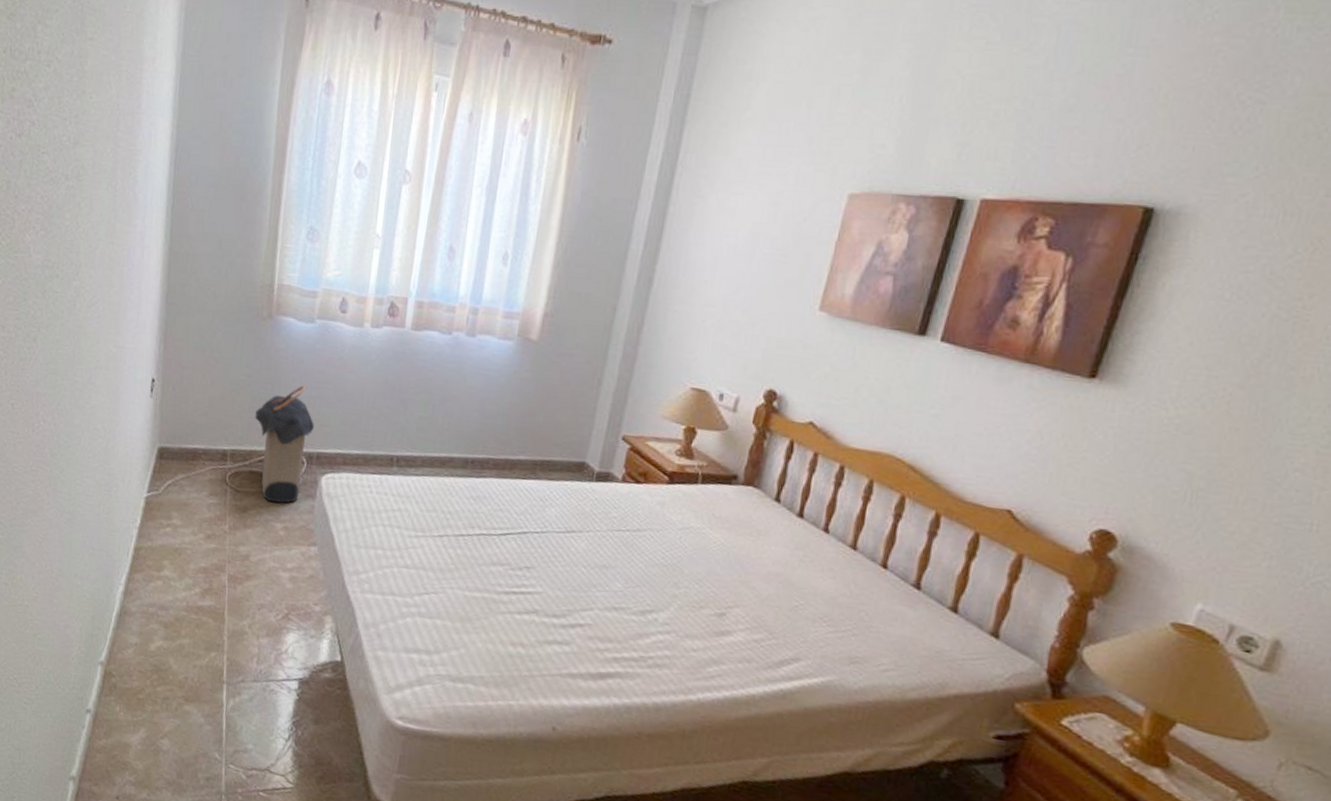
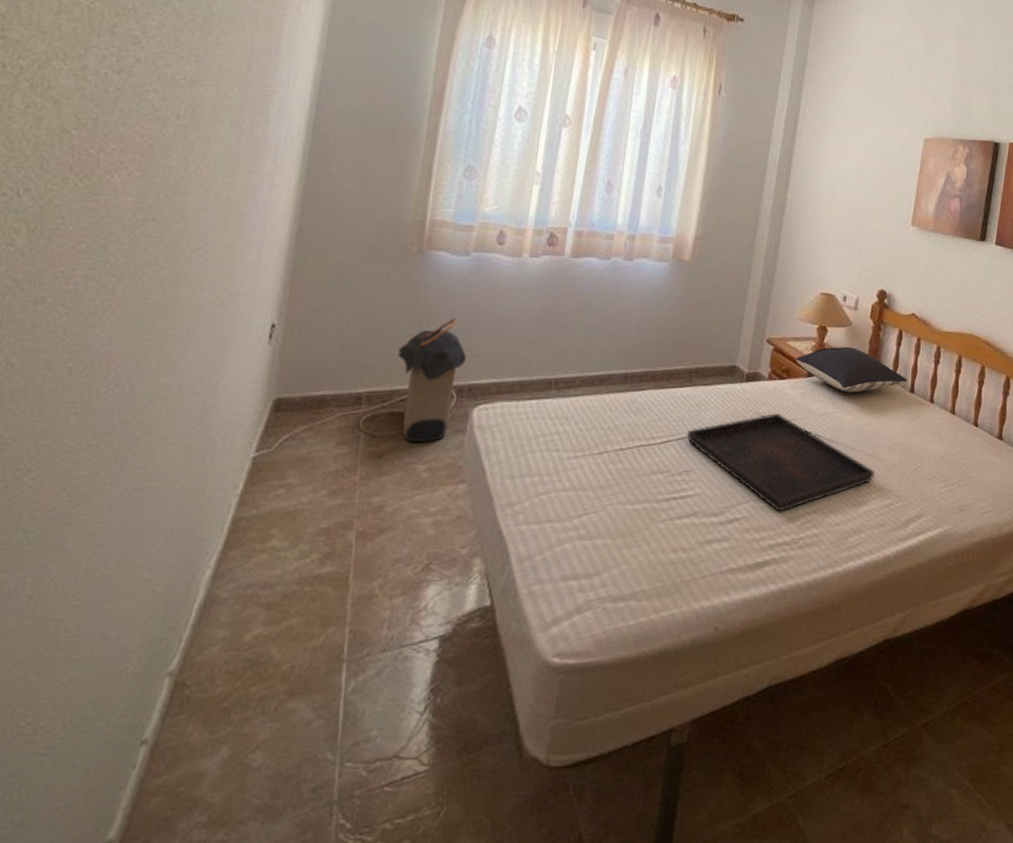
serving tray: none [528,518,744,626] -> present [686,412,875,512]
pillow: none [655,452,796,509] -> present [795,347,907,393]

